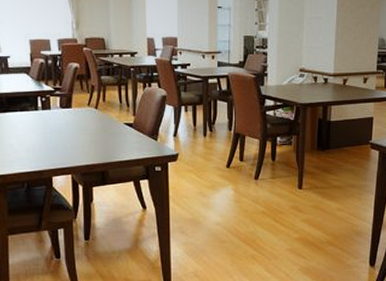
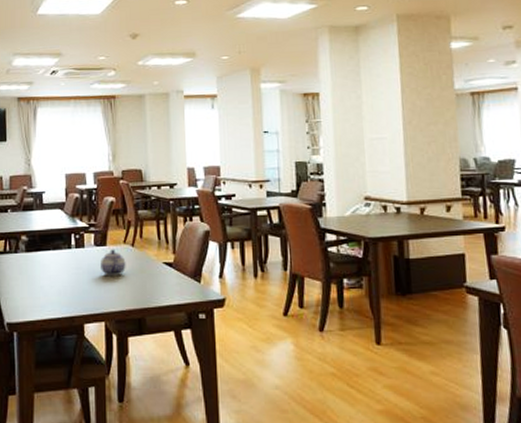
teapot: none [66,111,90,136] -> present [101,249,126,277]

